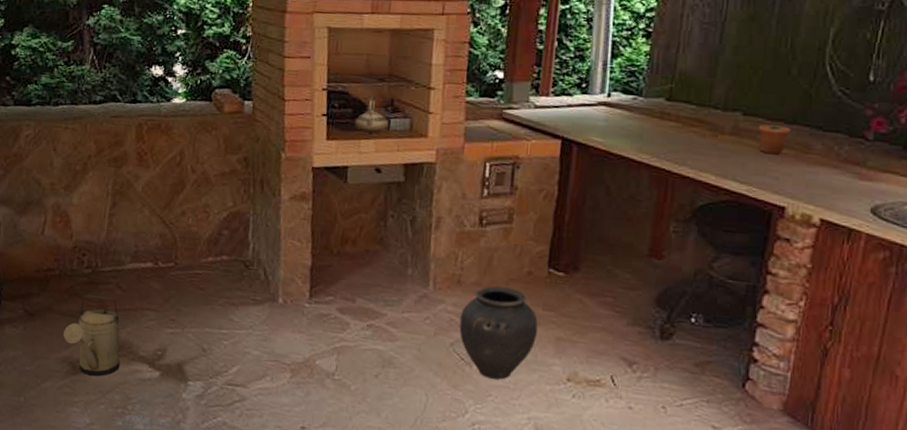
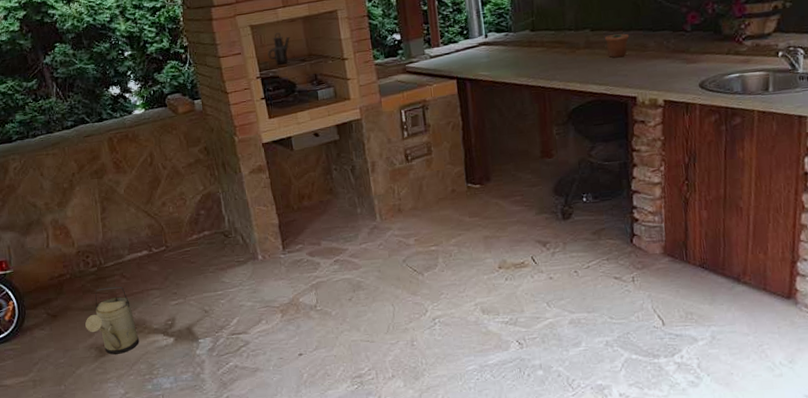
teapot: none [341,41,373,80] -> present [268,32,291,65]
teakettle: present [355,94,389,134] -> none [289,73,317,106]
ceramic pot: present [459,286,538,380] -> none [406,205,469,281]

